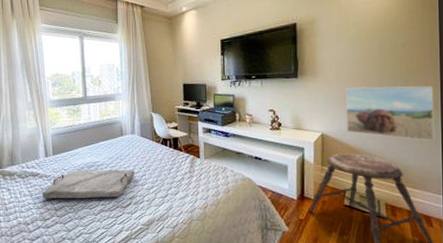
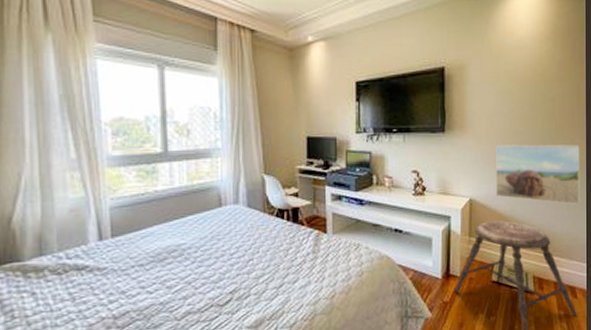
serving tray: present [42,170,136,199] -> none [91,253,239,304]

